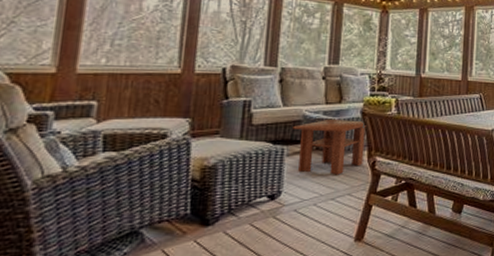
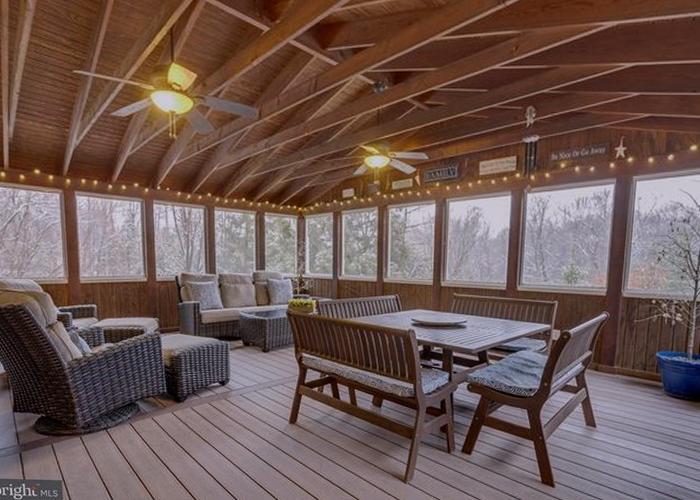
coffee table: present [293,118,367,175] -> none [233,319,293,368]

